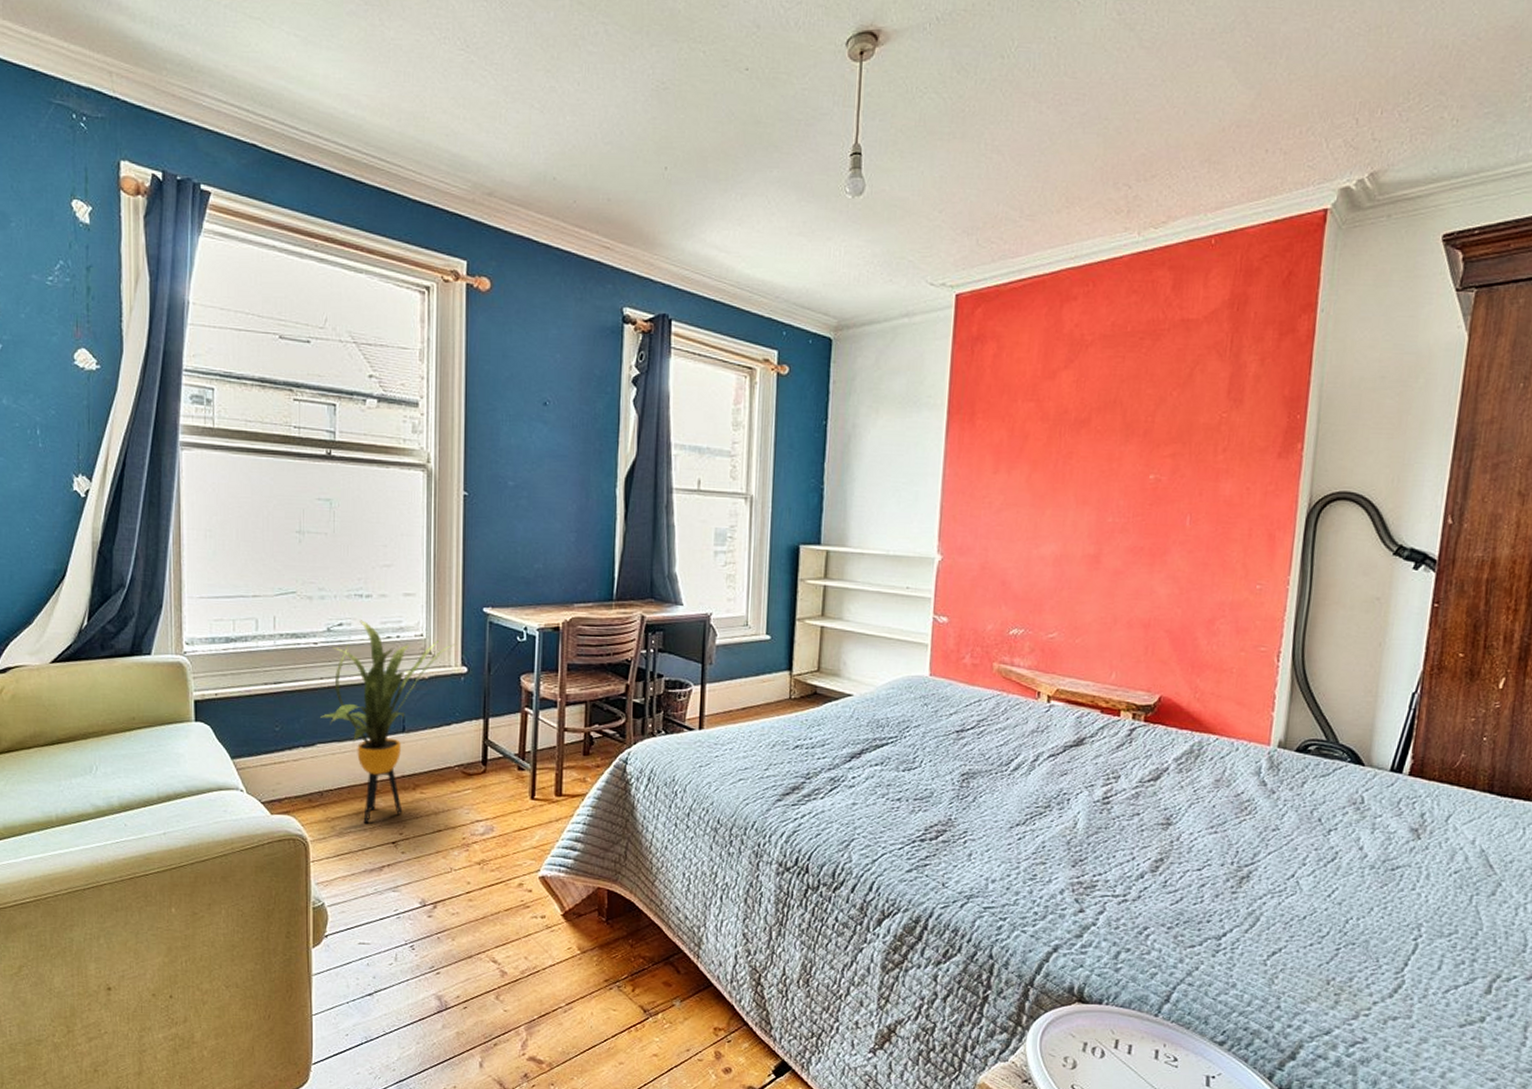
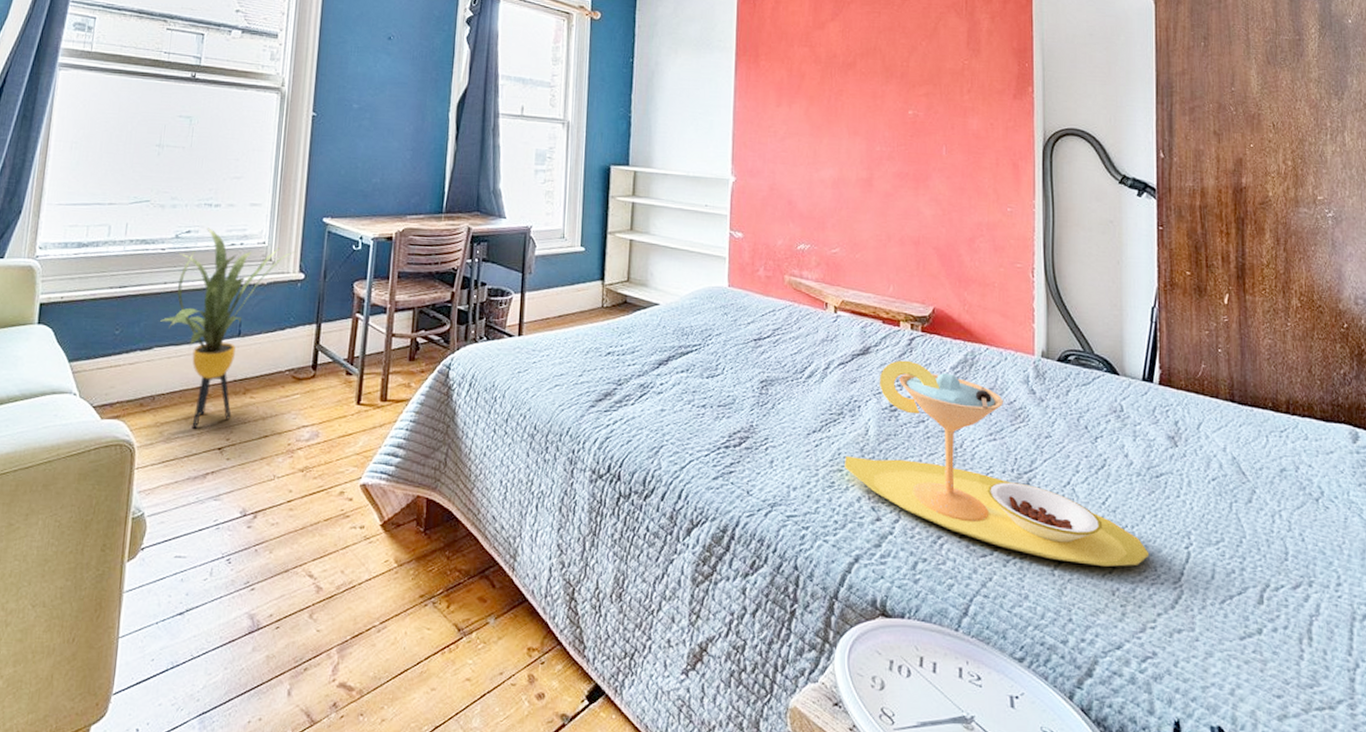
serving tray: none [1048,751,1373,958] -> present [845,360,1150,567]

